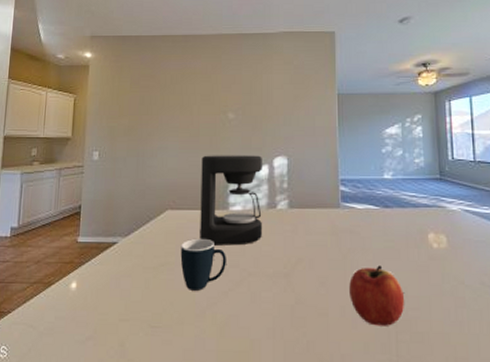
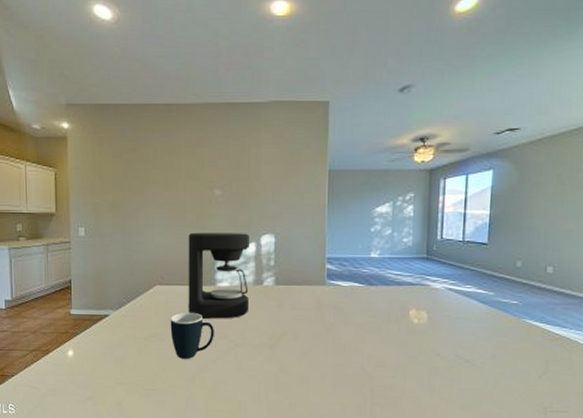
apple: present [349,265,404,326] -> none [330,338,381,391]

